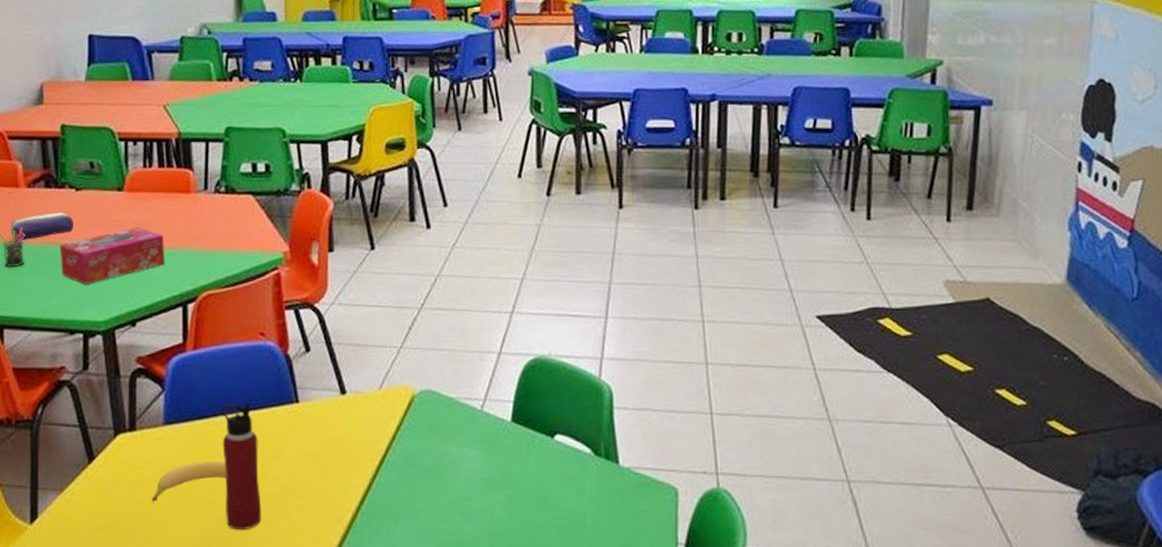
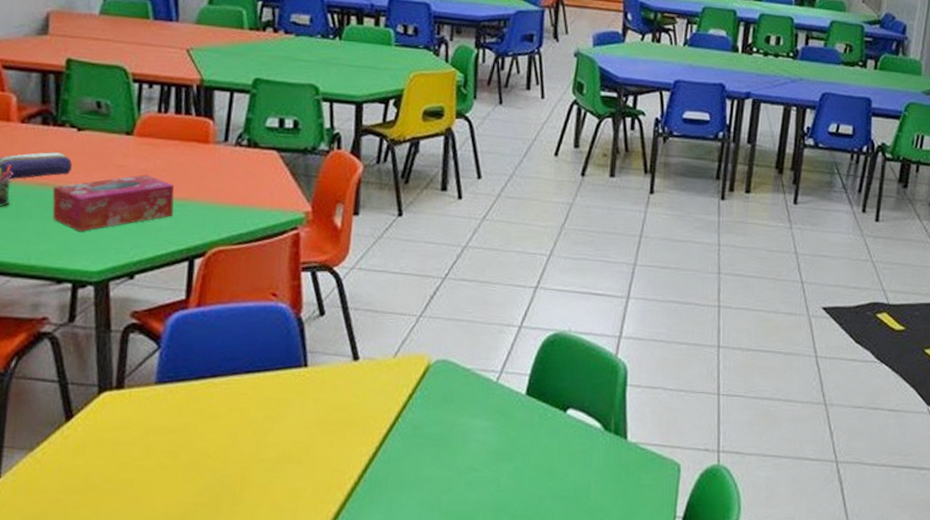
banana: present [152,461,226,503] -> none [135,423,222,465]
water bottle: present [219,401,262,530] -> none [216,363,260,496]

